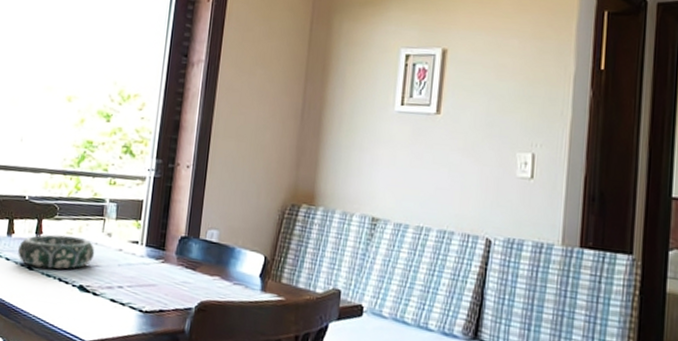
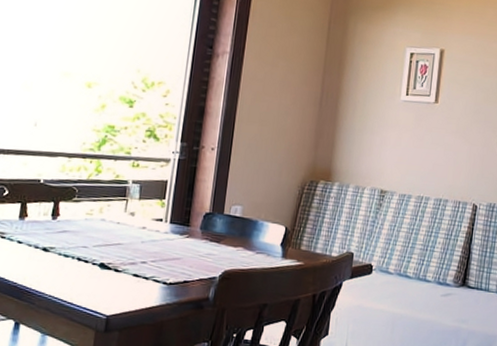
decorative bowl: present [18,234,95,270] -> none [31,216,117,250]

